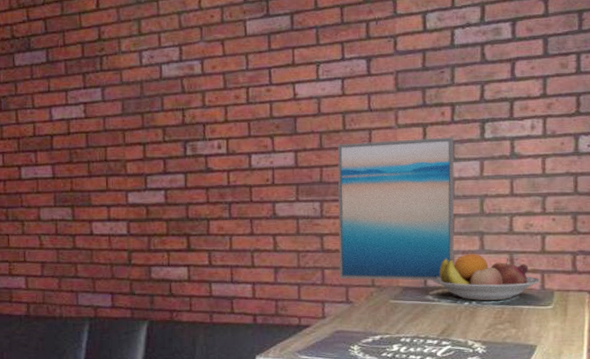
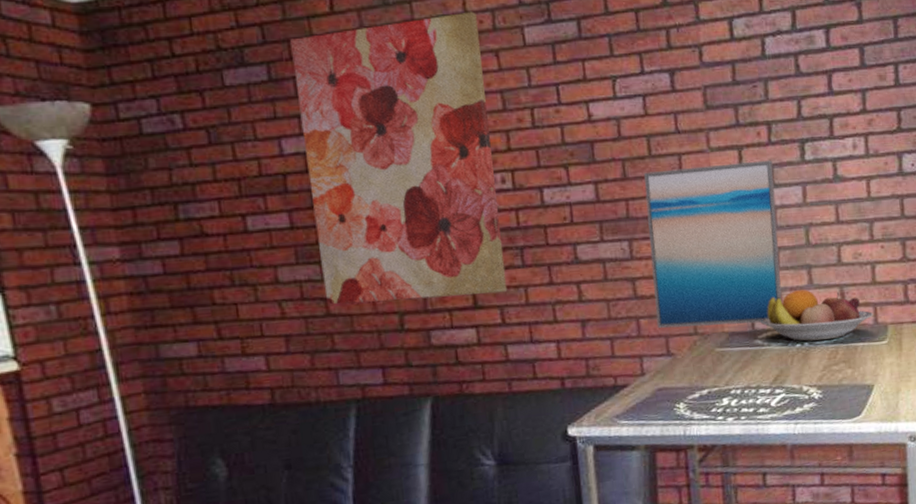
wall art: none [65,8,216,241] -> present [290,12,508,305]

